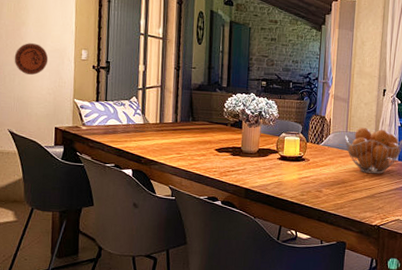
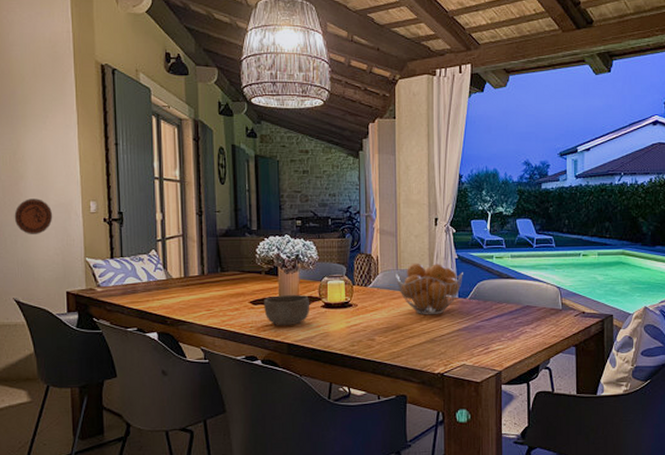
bowl: none [227,145,268,173] -> present [264,294,310,326]

